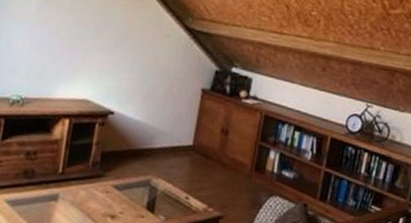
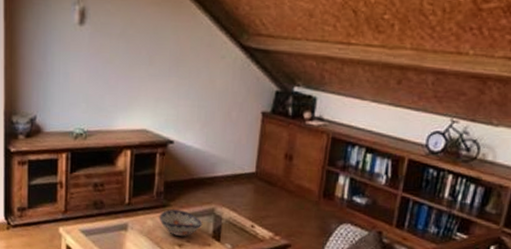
decorative bowl: none [92,179,138,208] -> present [159,209,203,237]

